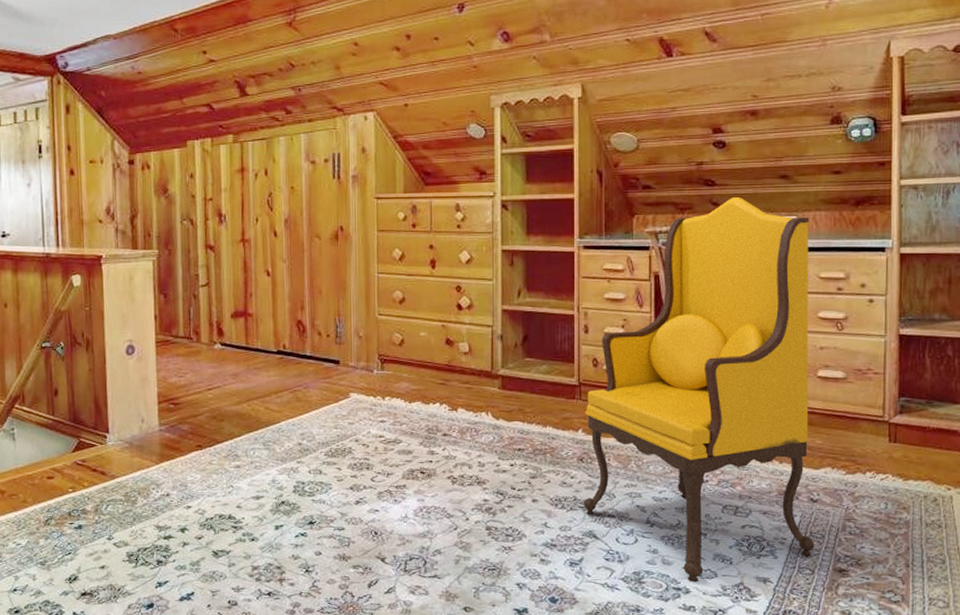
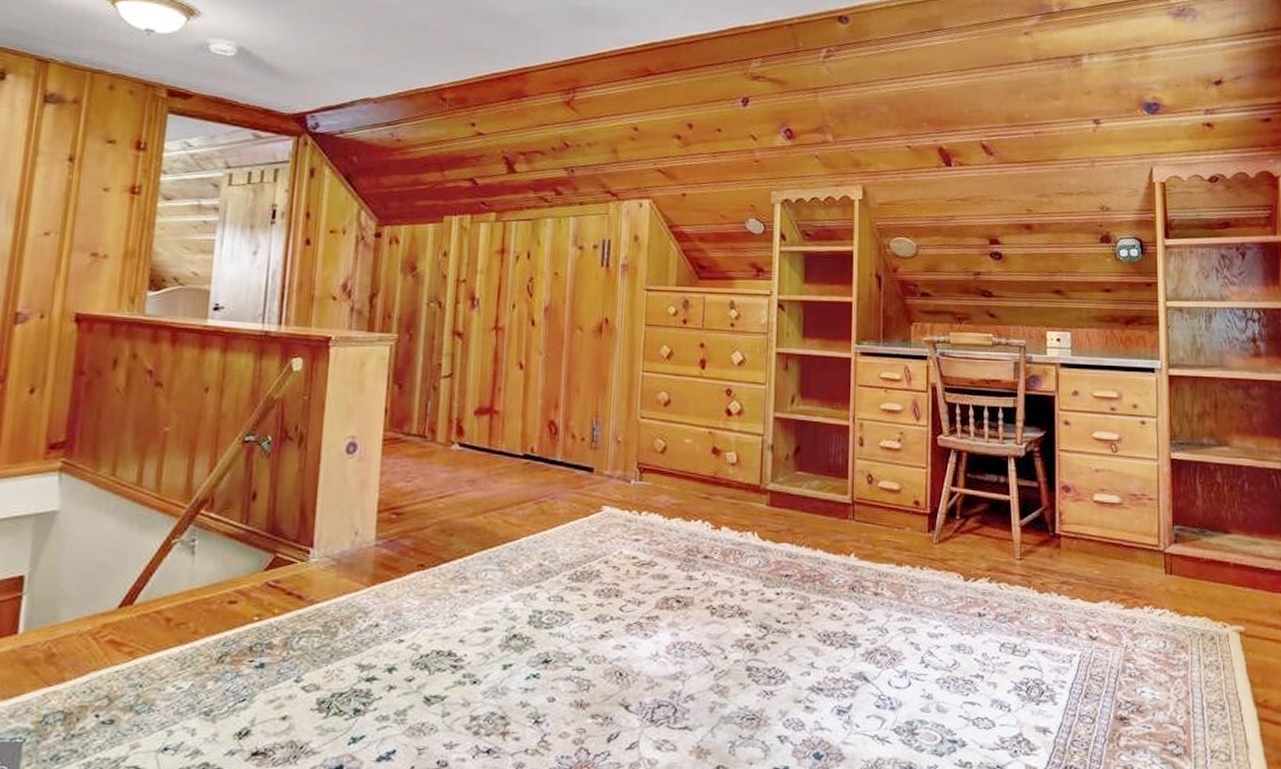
armchair: present [584,196,815,583] -> none [854,309,1095,734]

